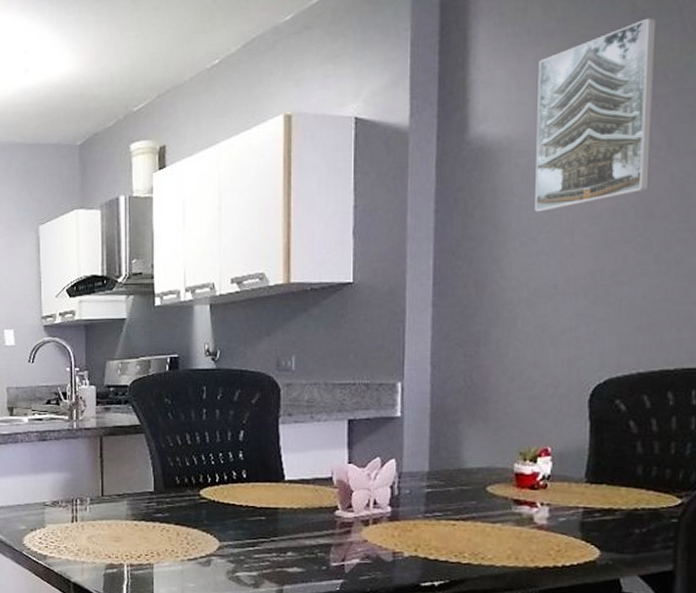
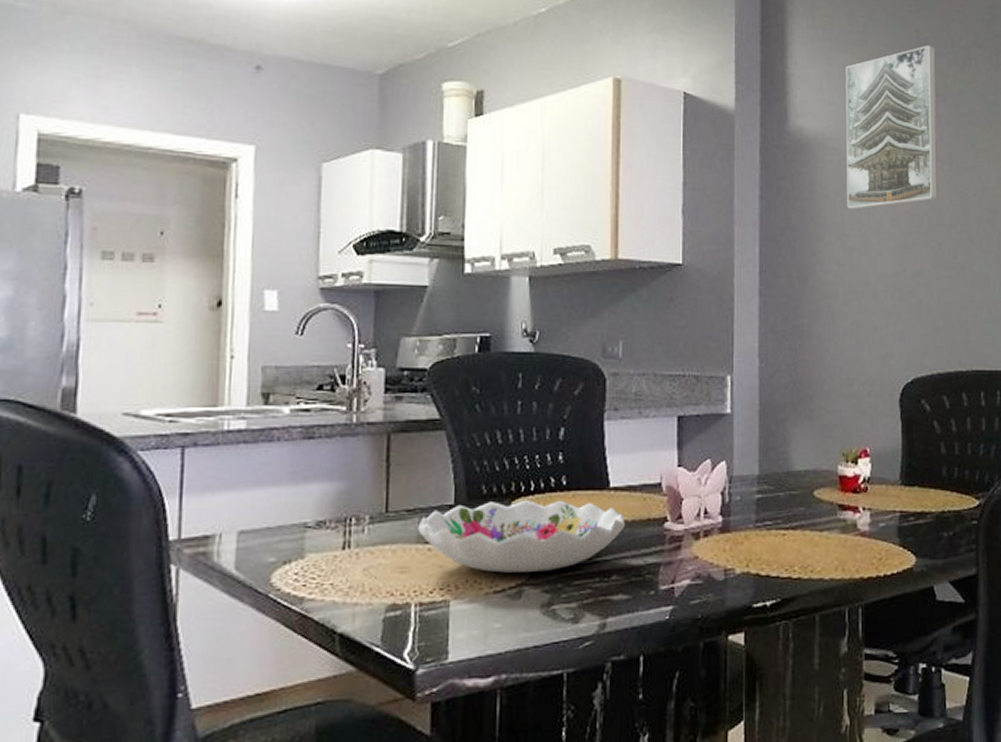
decorative bowl: none [126,489,299,546] -> present [418,499,625,573]

